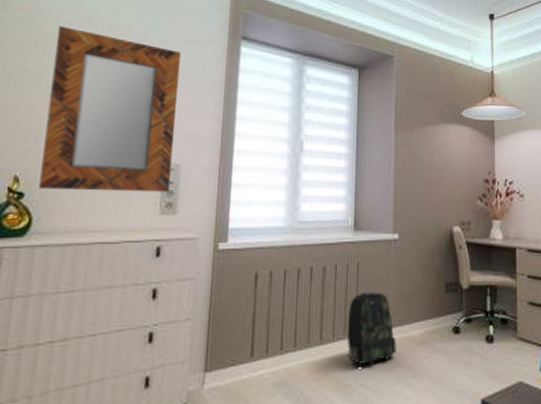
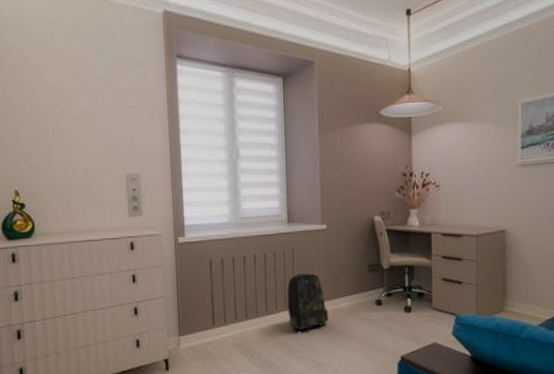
home mirror: present [39,25,182,192] -> none [24,59,134,200]

